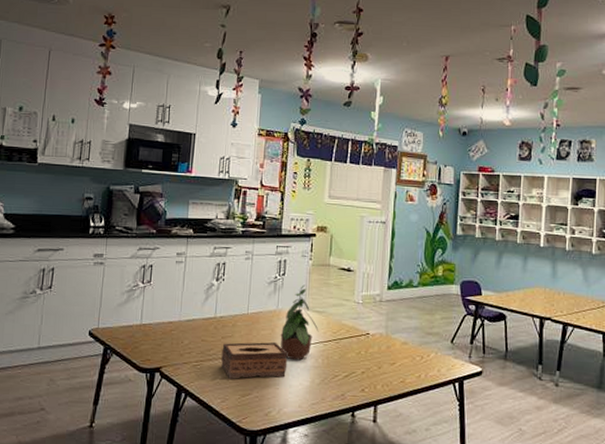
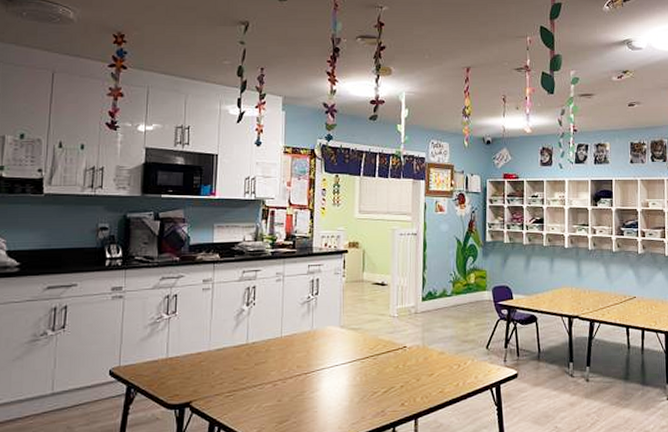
tissue box: present [221,342,288,379] -> none [256,365,325,407]
potted plant: present [280,285,319,361] -> none [316,302,356,381]

